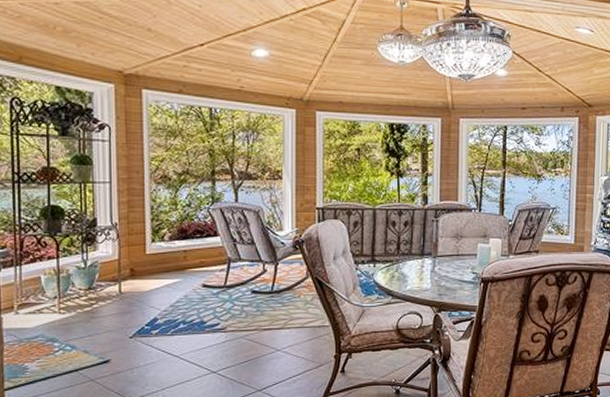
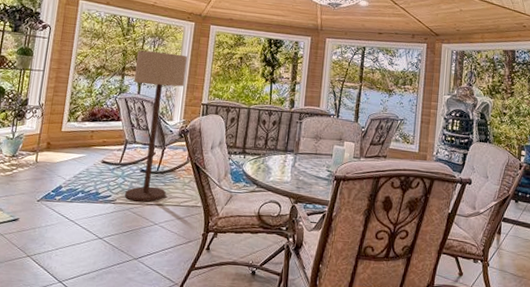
floor lamp: none [227,148,292,327] -> present [124,50,188,202]

